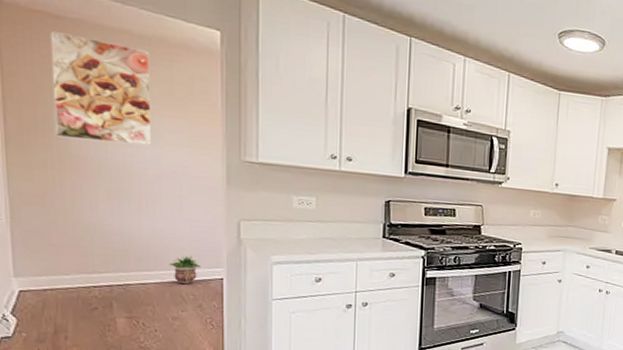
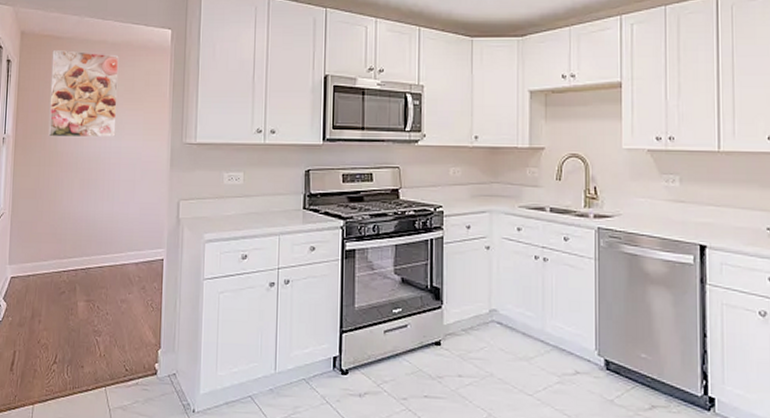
potted plant: present [169,255,200,285] -> none [121,237,146,266]

